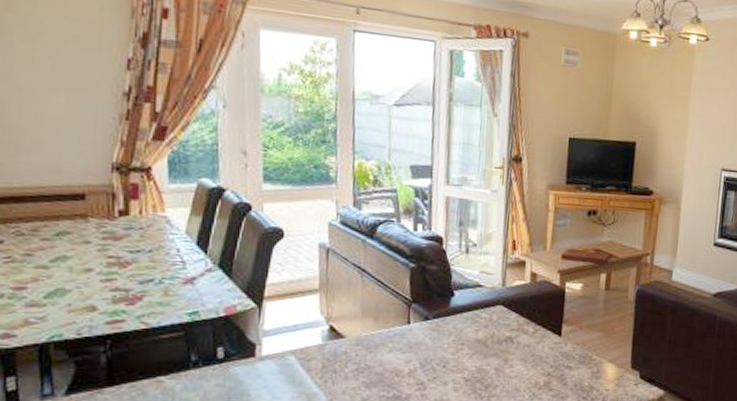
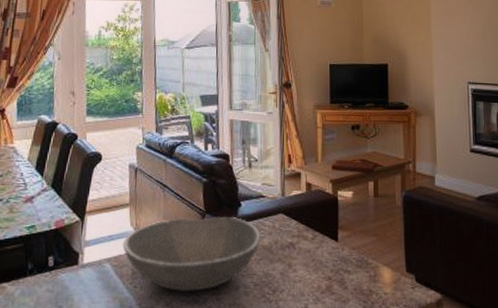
bowl: none [310,306,476,387] -> present [122,216,261,291]

